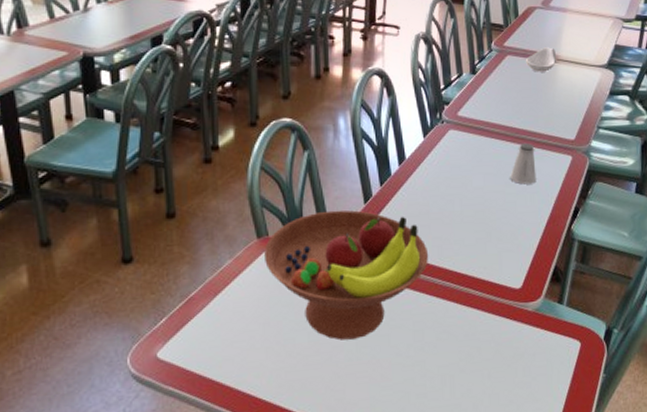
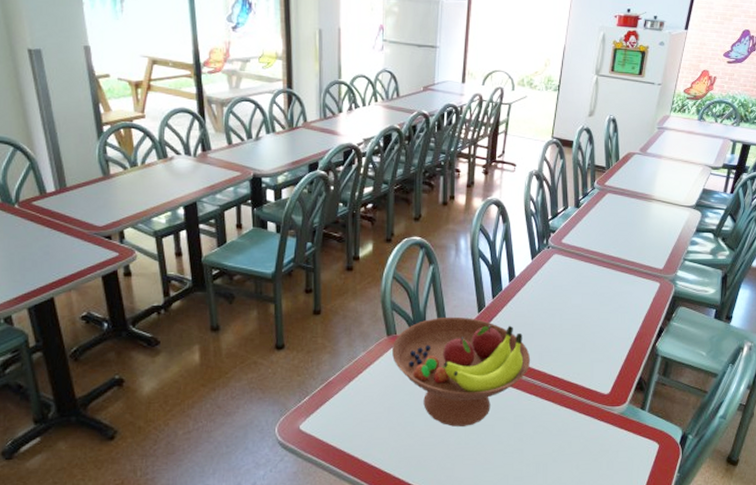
saltshaker: present [510,143,537,185] -> none [604,270,628,305]
spoon rest: present [525,47,557,72] -> none [623,188,651,209]

